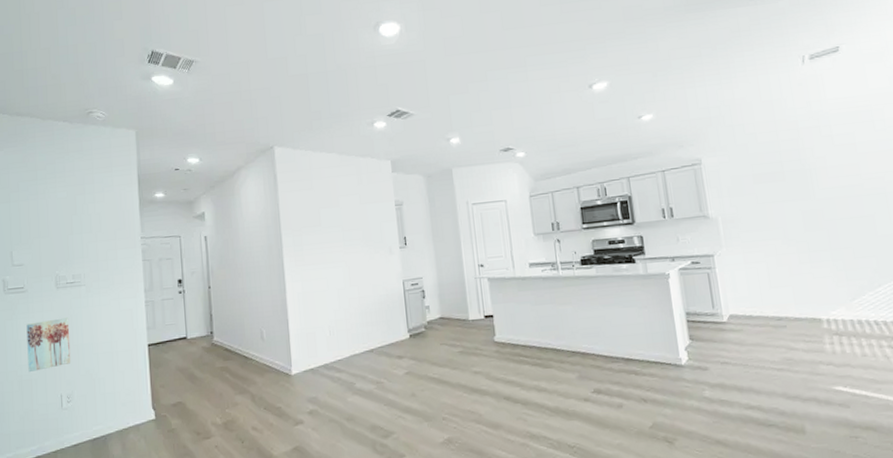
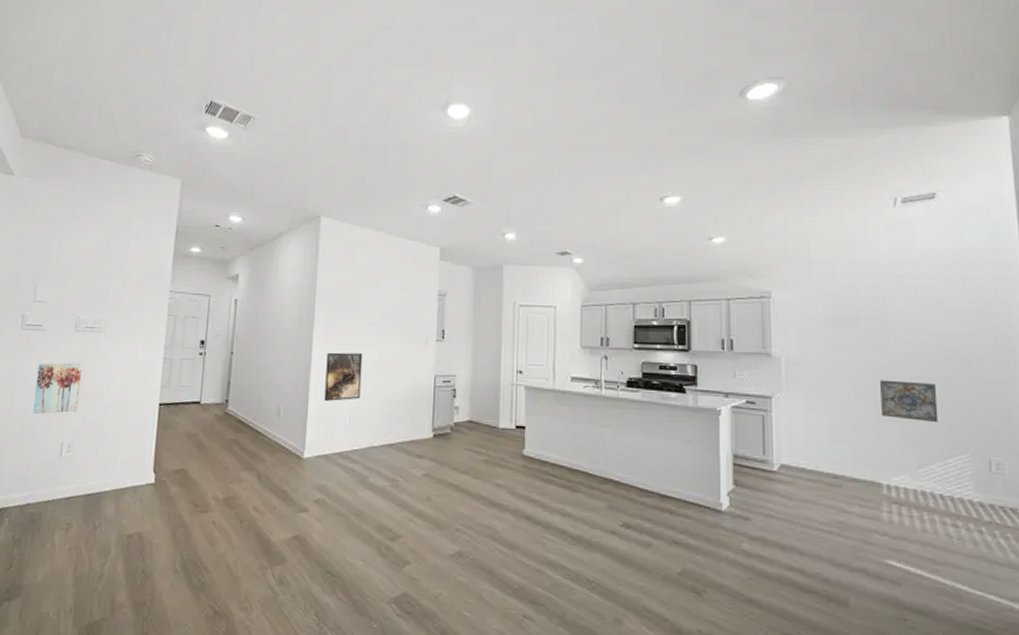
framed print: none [299,270,337,319] -> present [324,352,363,401]
wall art: none [809,221,866,259] -> present [880,380,939,423]

